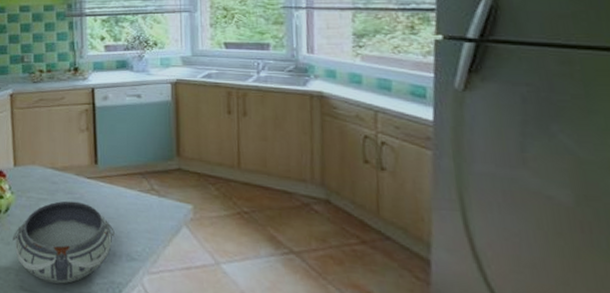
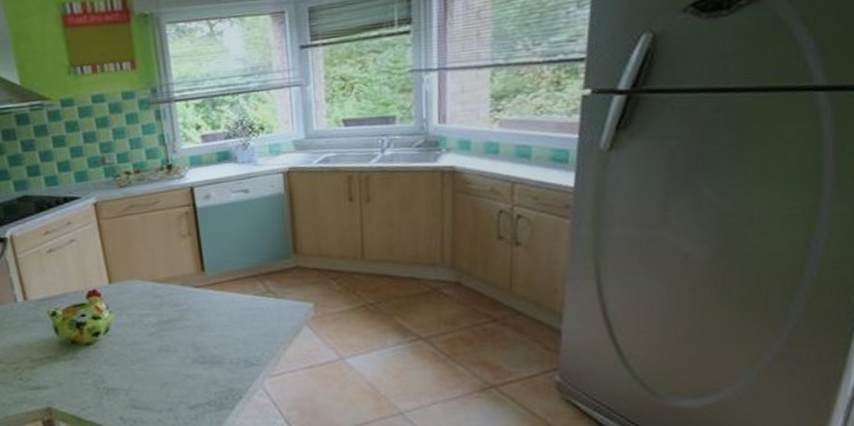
bowl: present [12,200,116,284] -> none [117,313,231,398]

